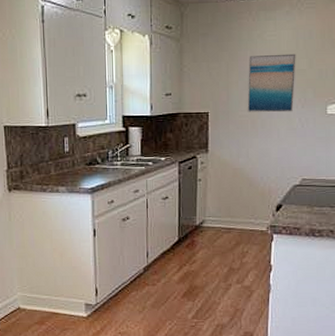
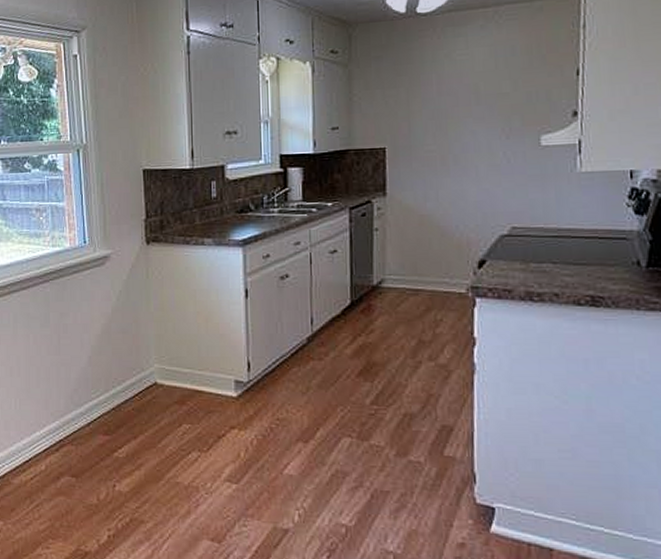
wall art: present [247,53,296,113] -> none [434,74,496,146]

